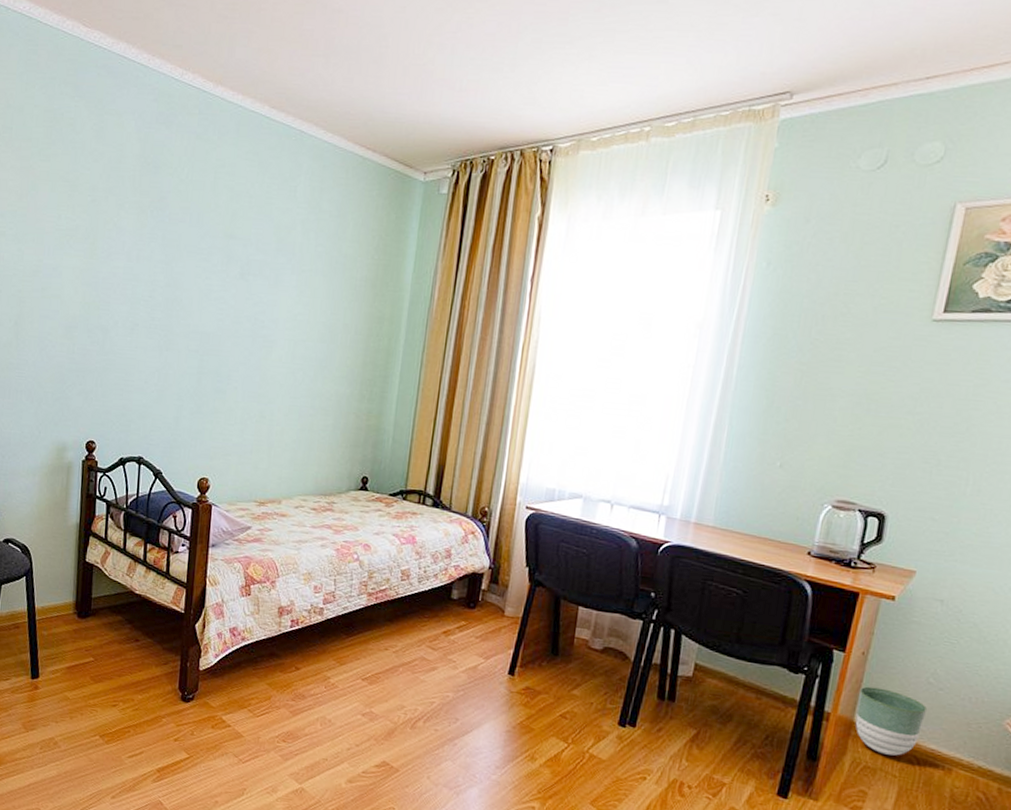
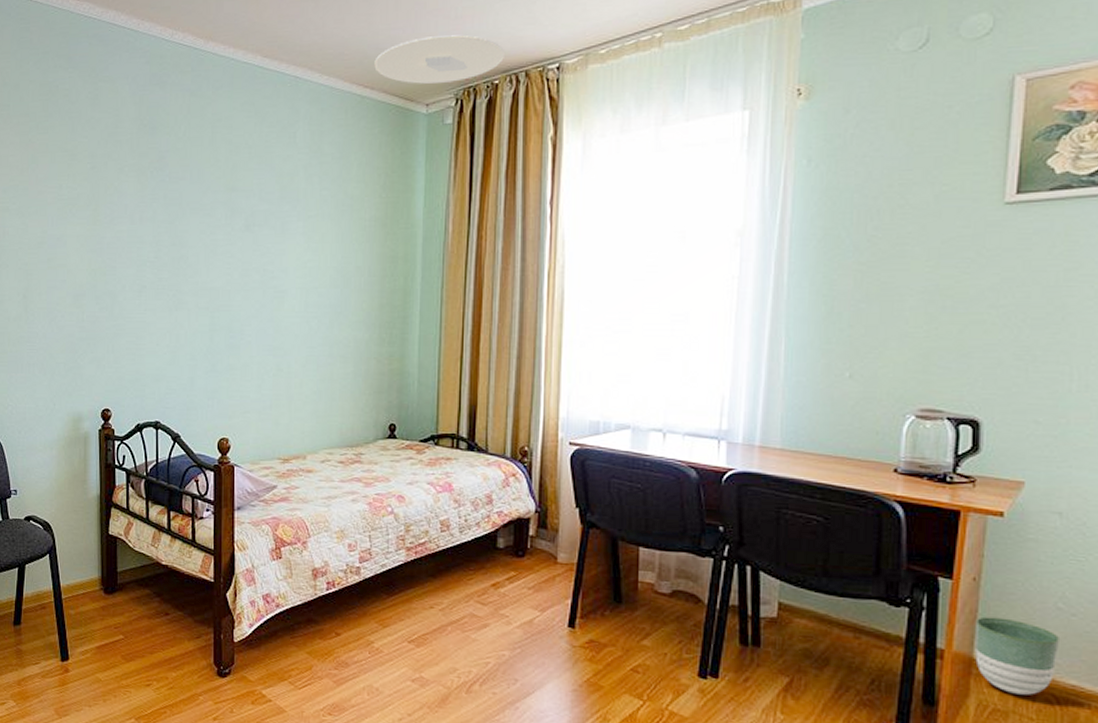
ceiling light: none [378,105,503,153] -> present [374,35,504,84]

